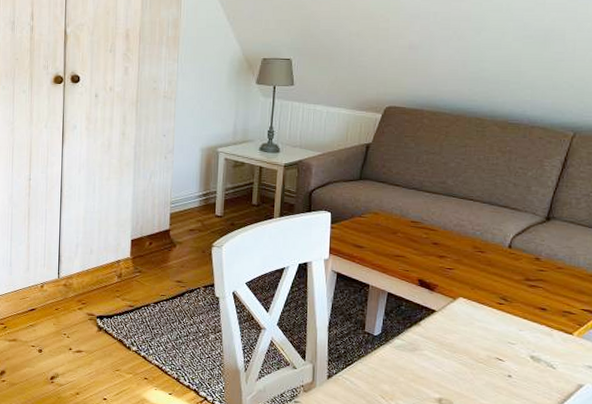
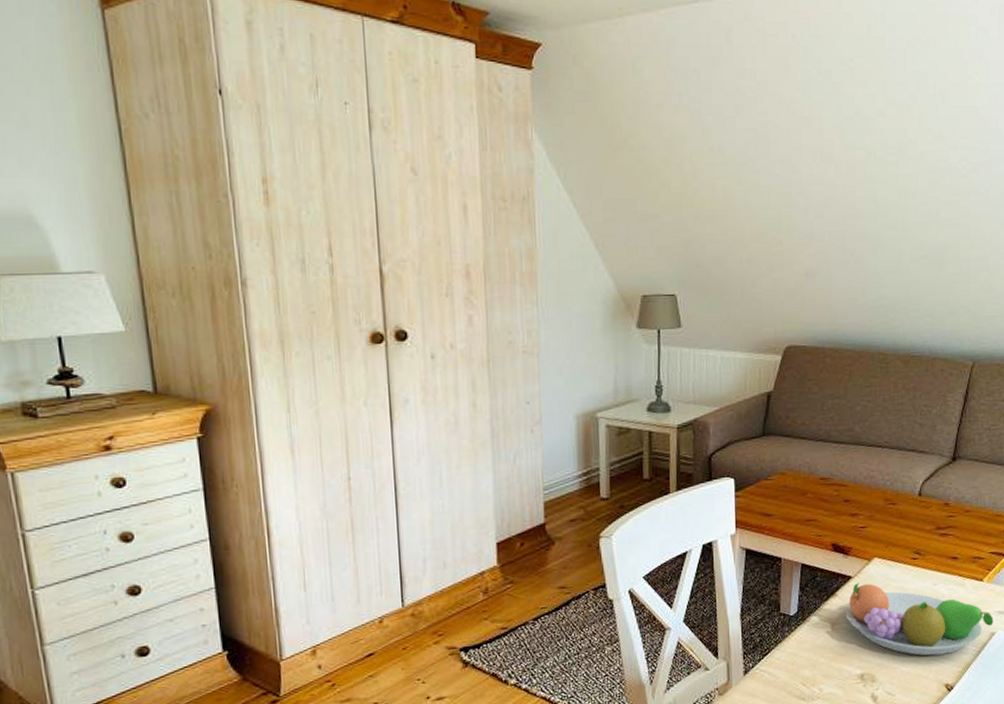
fruit bowl: none [427,317,582,396] -> present [845,583,994,656]

